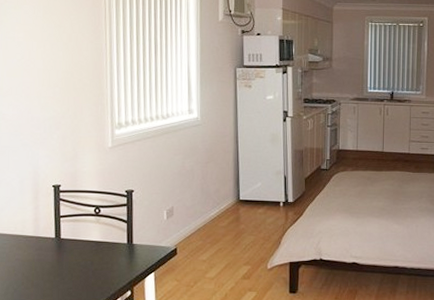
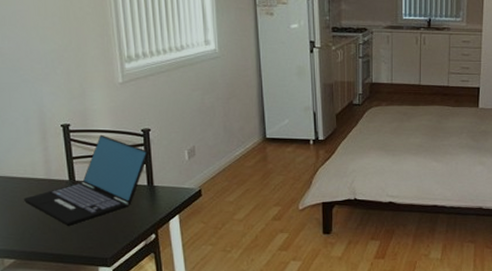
laptop: none [12,195,131,282] -> present [24,134,149,226]

